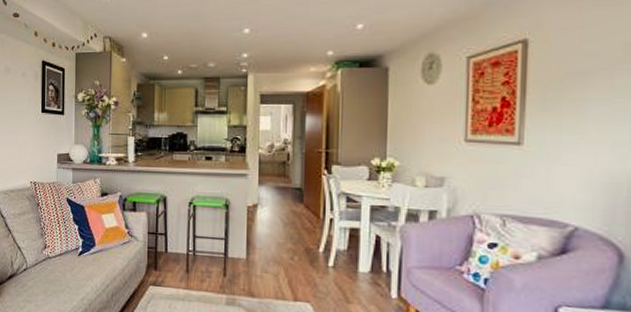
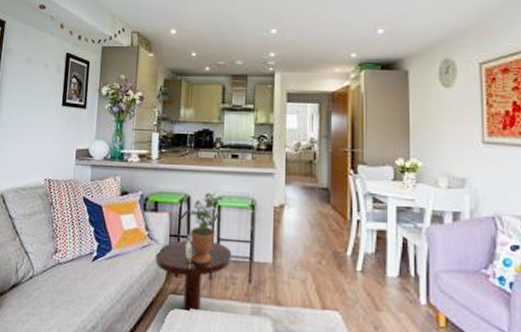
coffee table: none [136,231,207,302] -> present [155,233,232,312]
potted plant: none [166,191,199,260] -> present [189,190,224,265]

